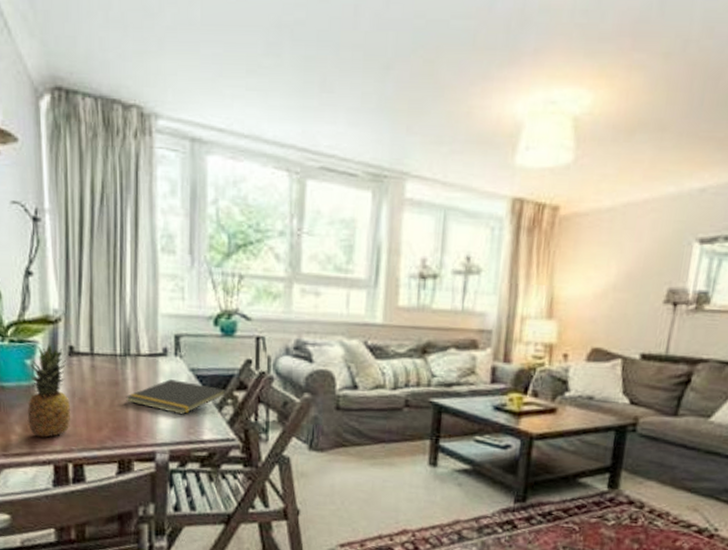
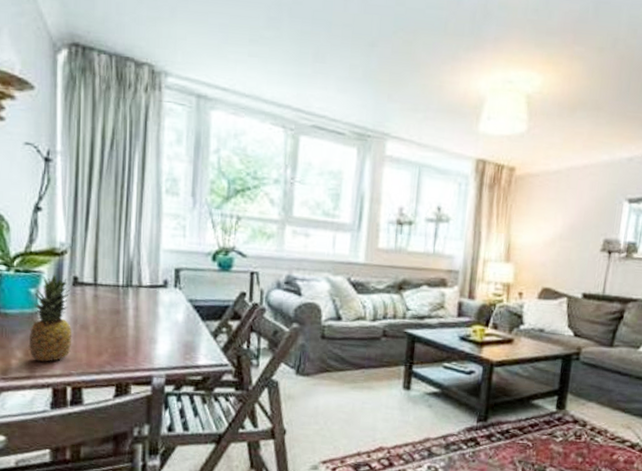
notepad: present [126,379,226,415] -> none [126,309,221,342]

